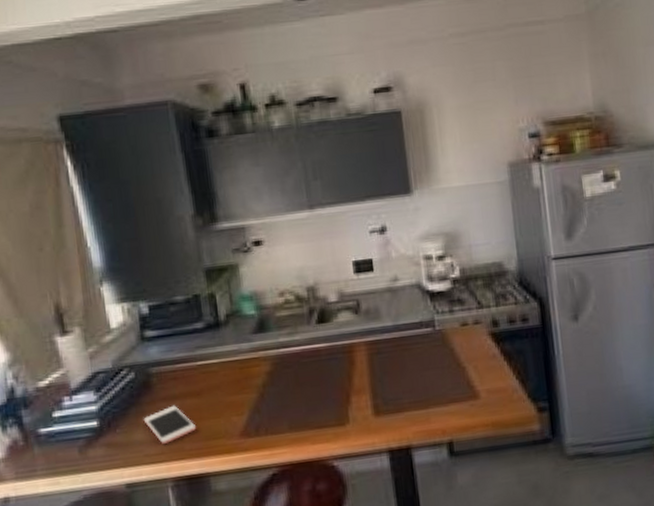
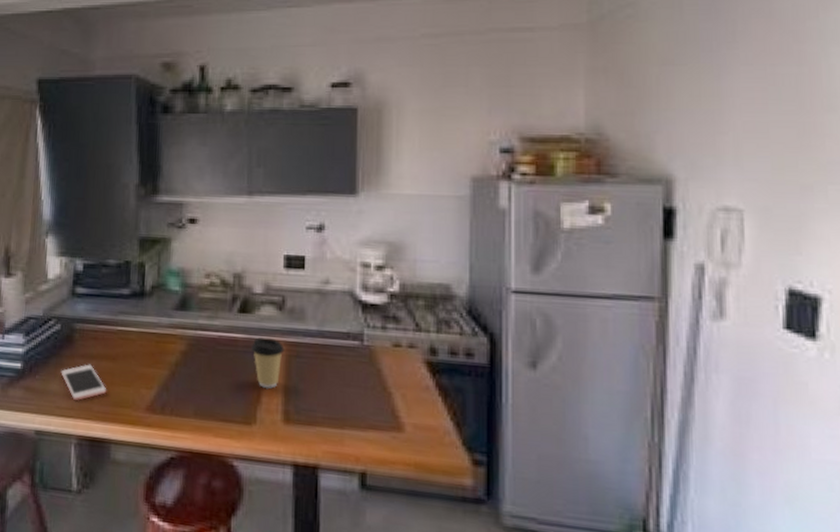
coffee cup: none [334,341,366,389] -> present [251,337,285,389]

